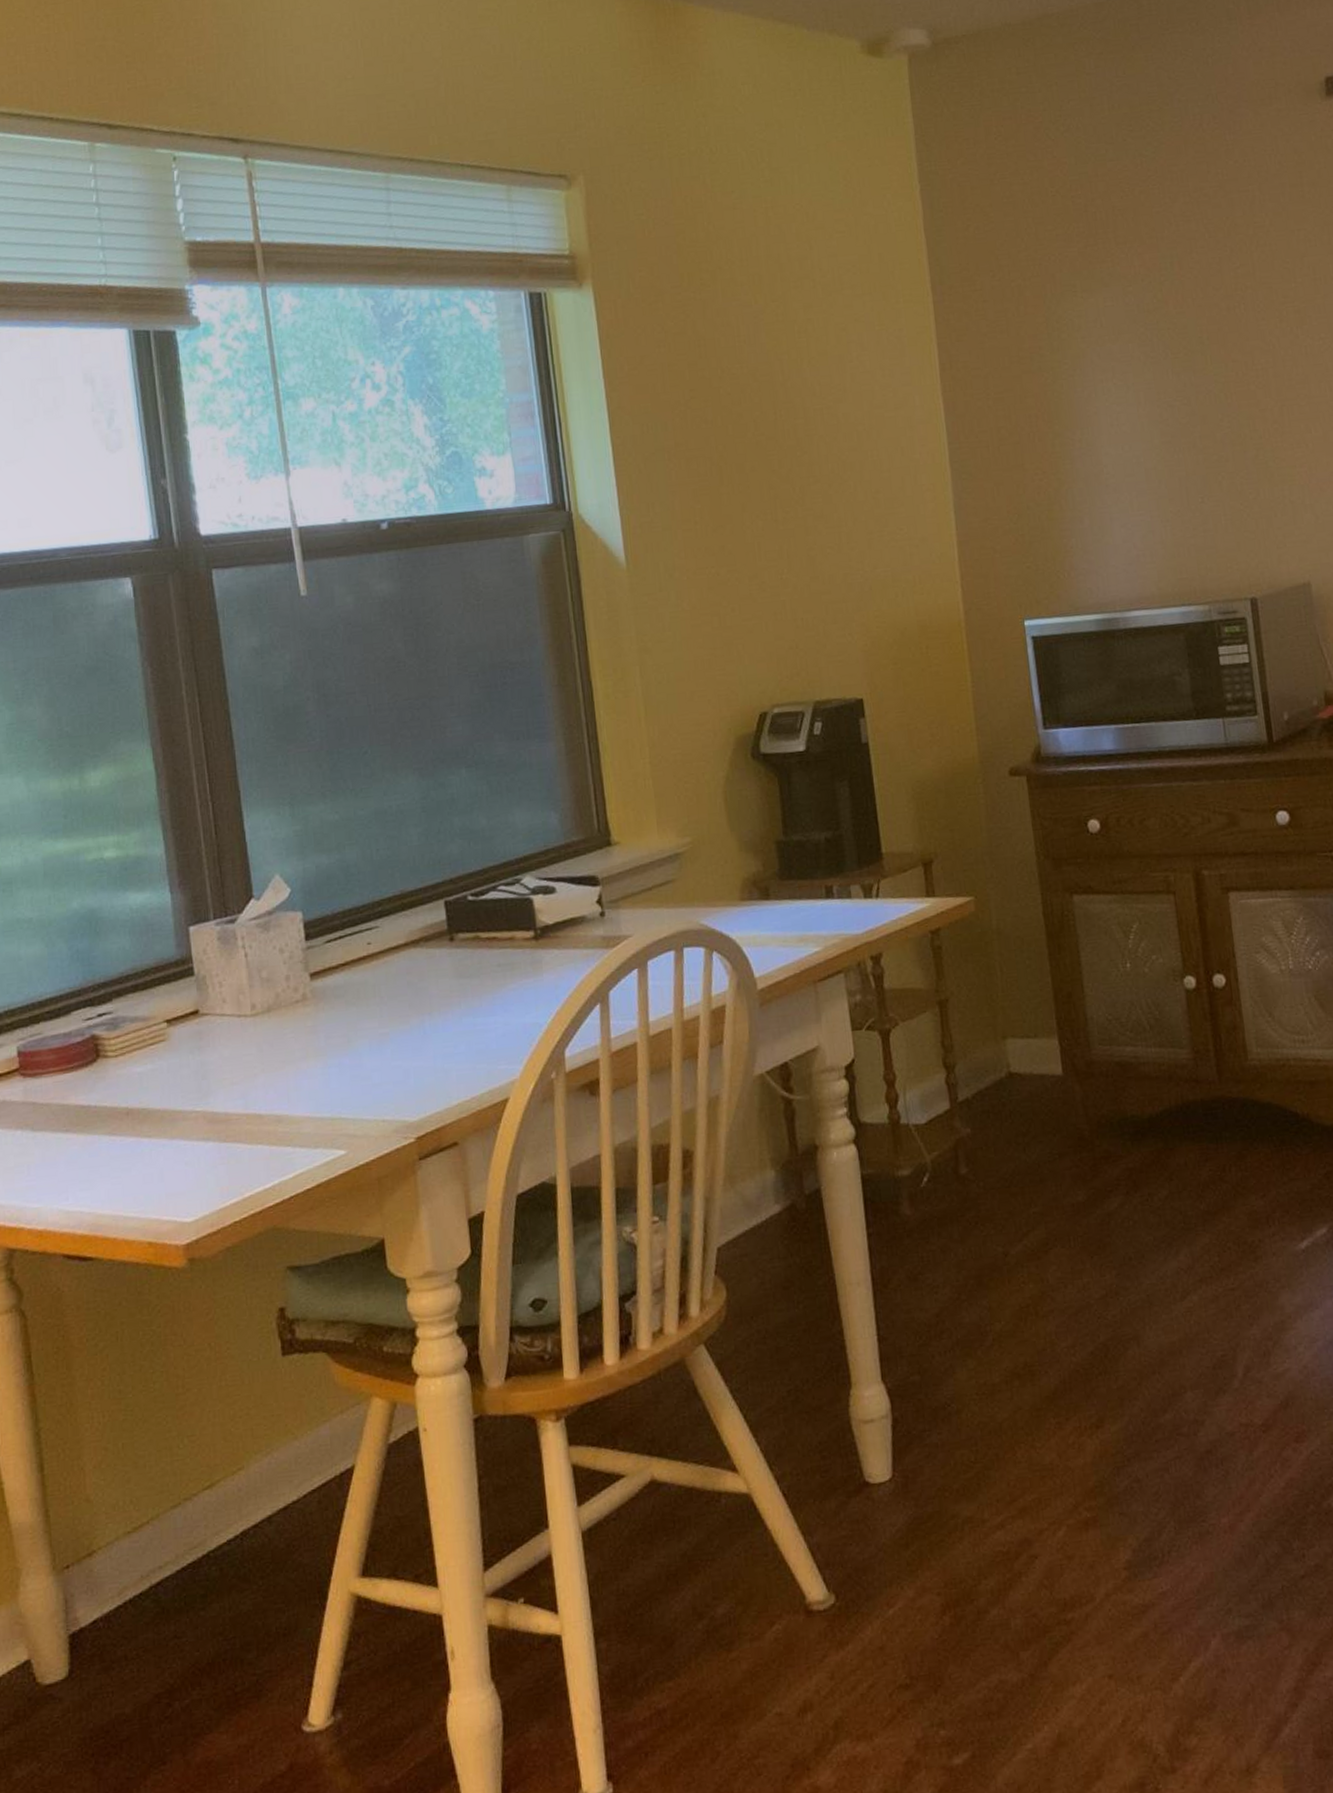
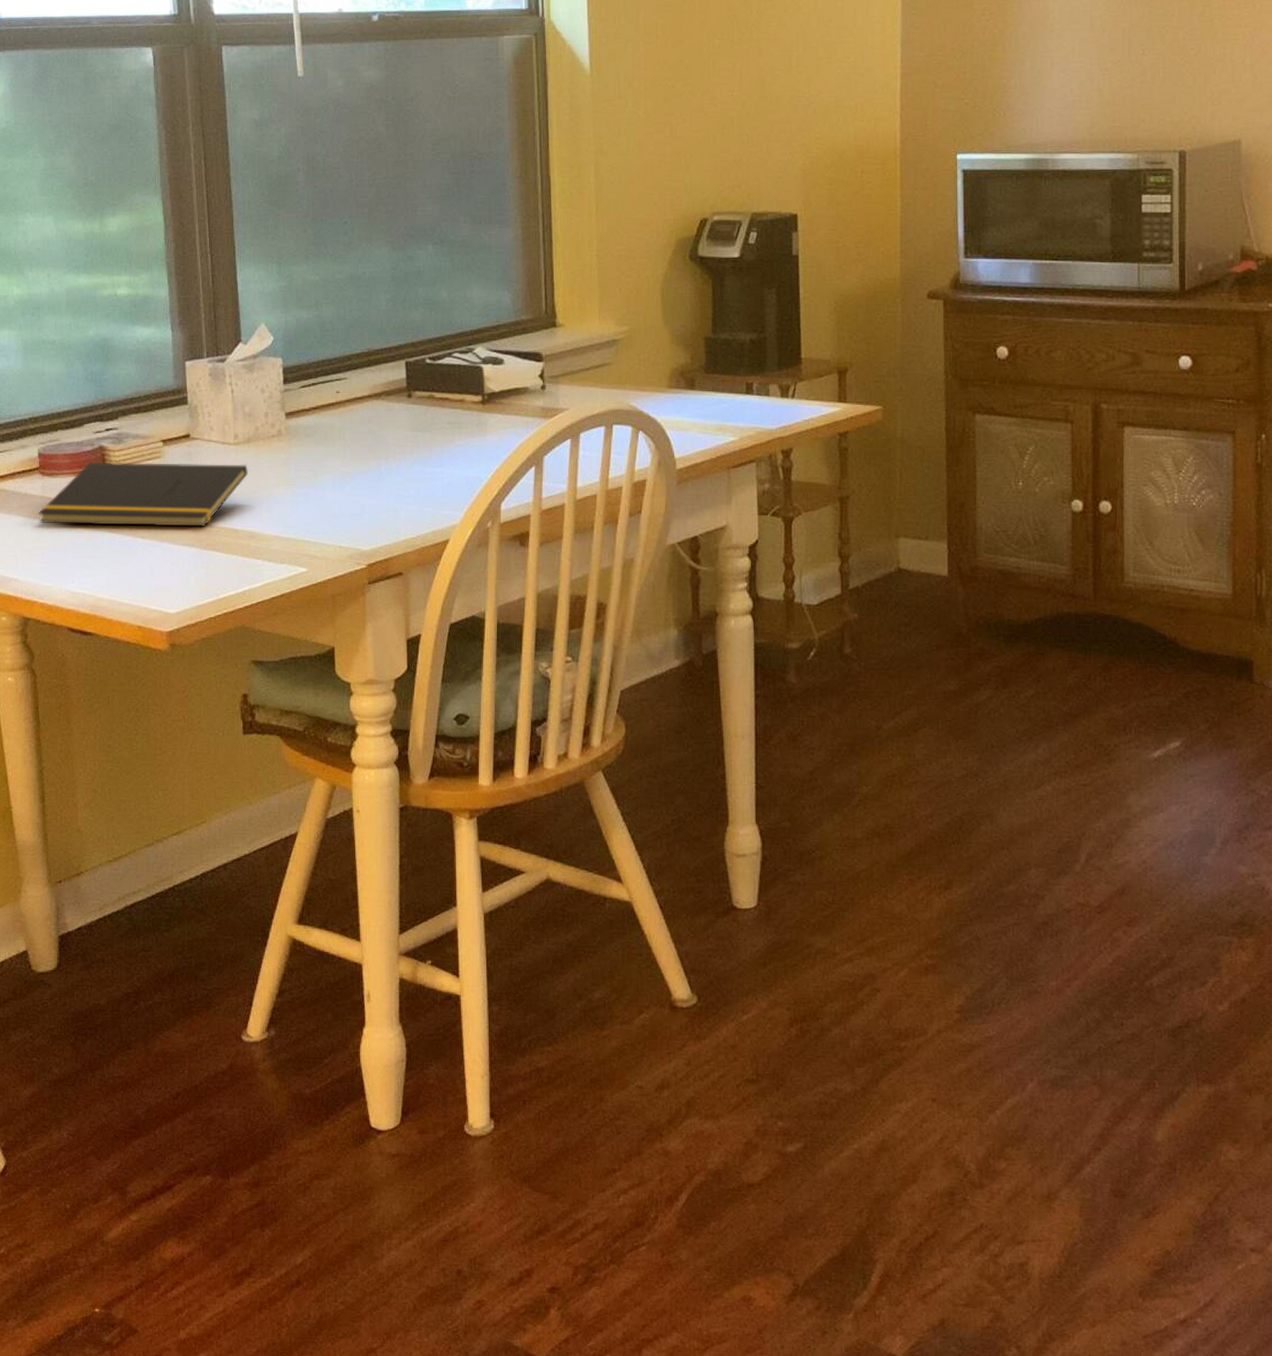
notepad: none [20,1037,270,1134] -> present [38,462,248,527]

